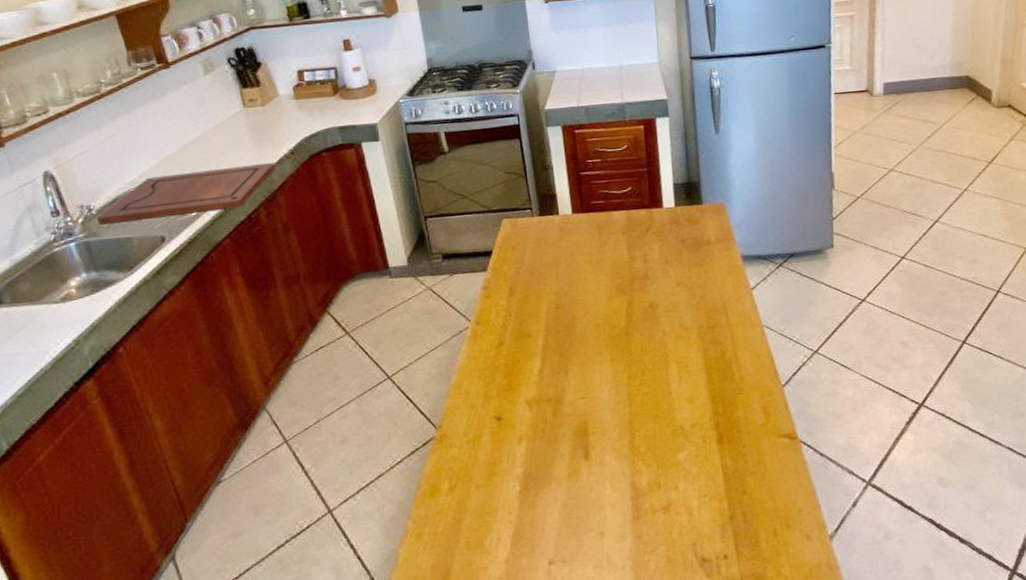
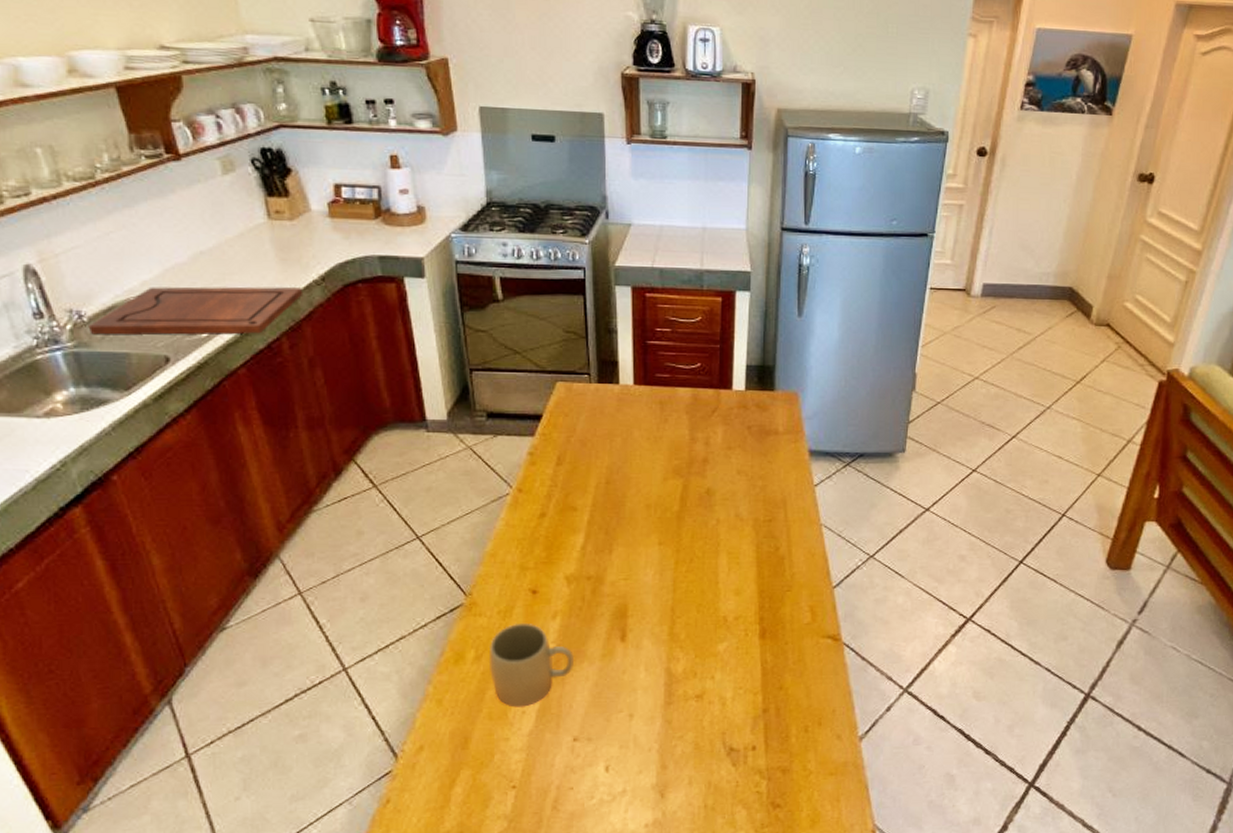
mug: none [462,450,543,535] -> present [488,622,575,708]

